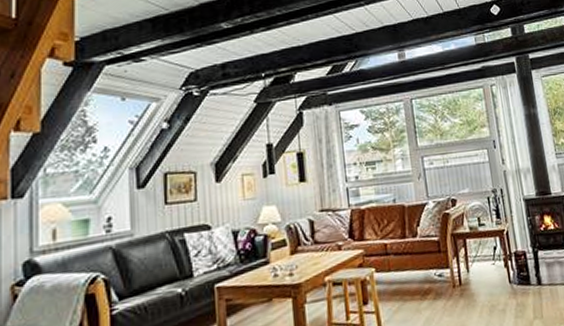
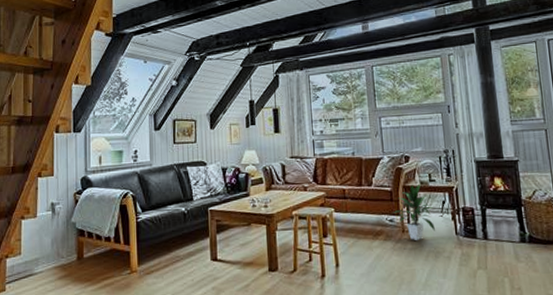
indoor plant: none [442,229,488,295] -> present [393,183,435,240]

